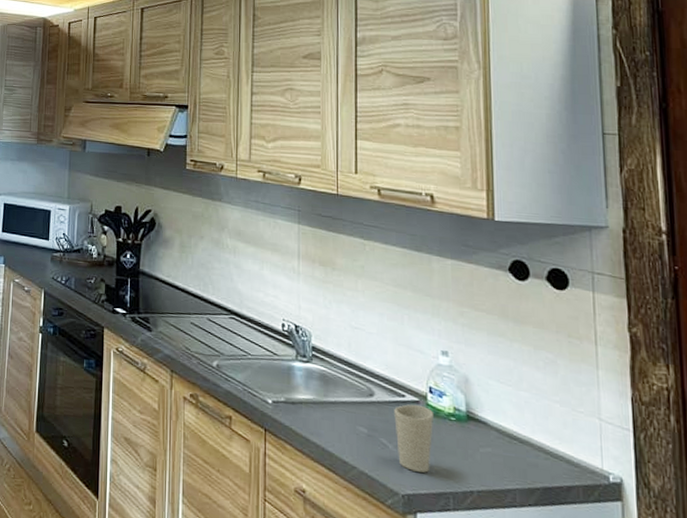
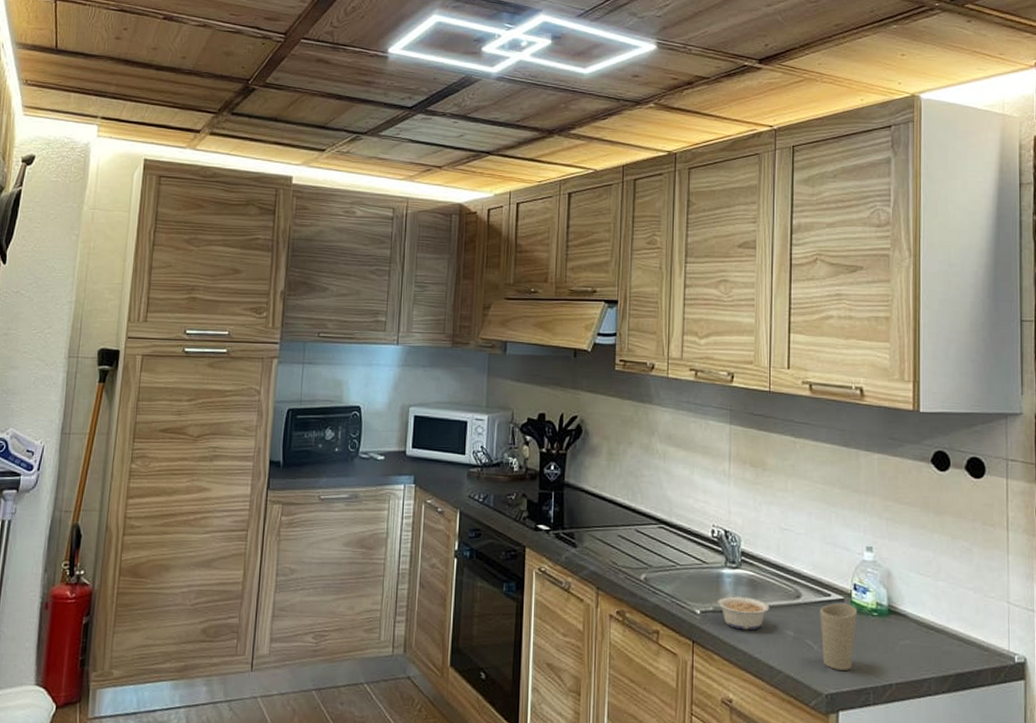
legume: none [280,388,342,424] -> present [709,596,770,630]

